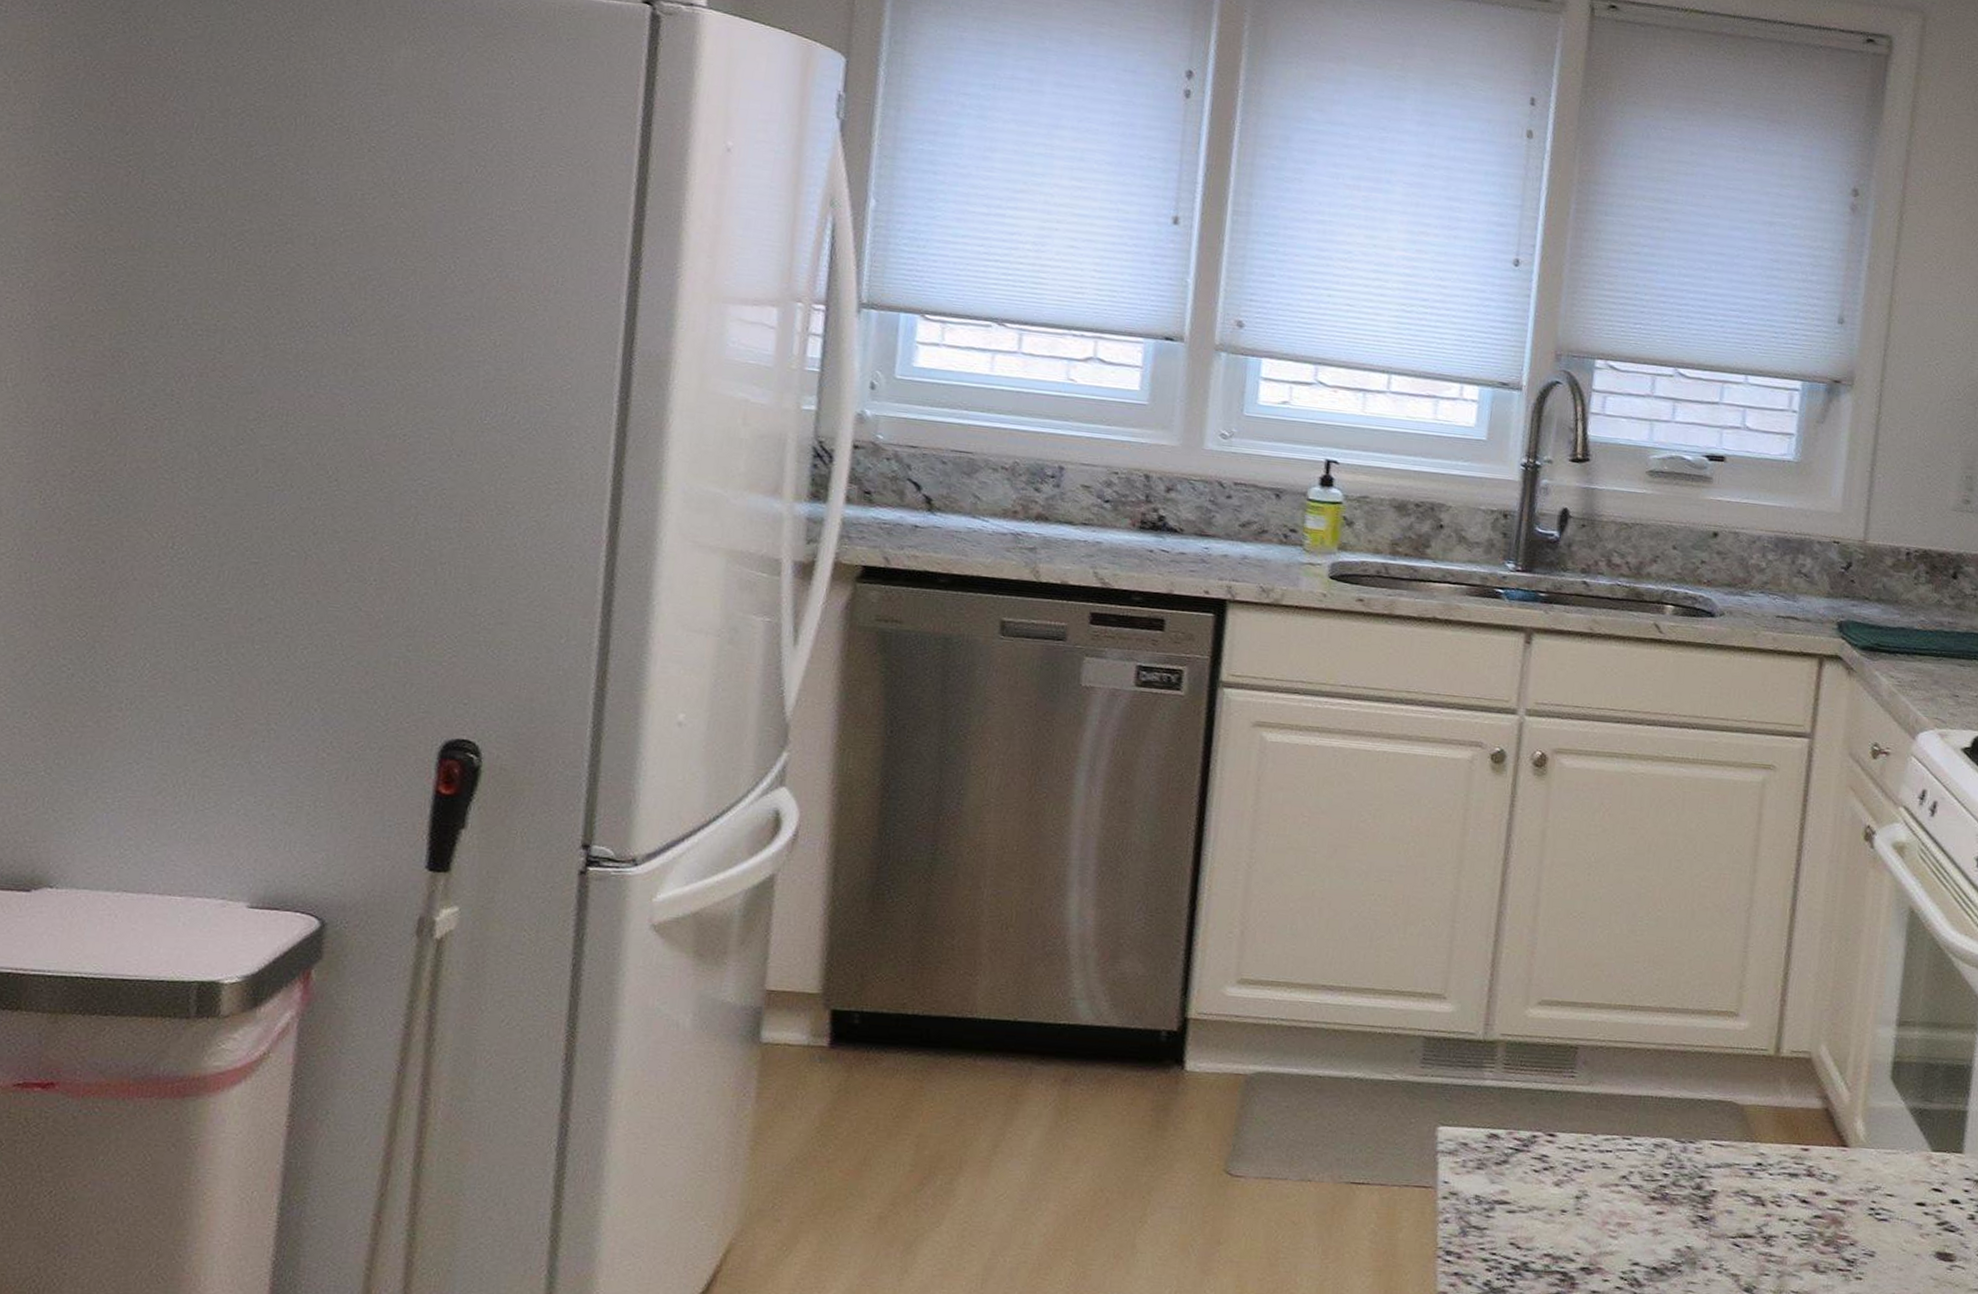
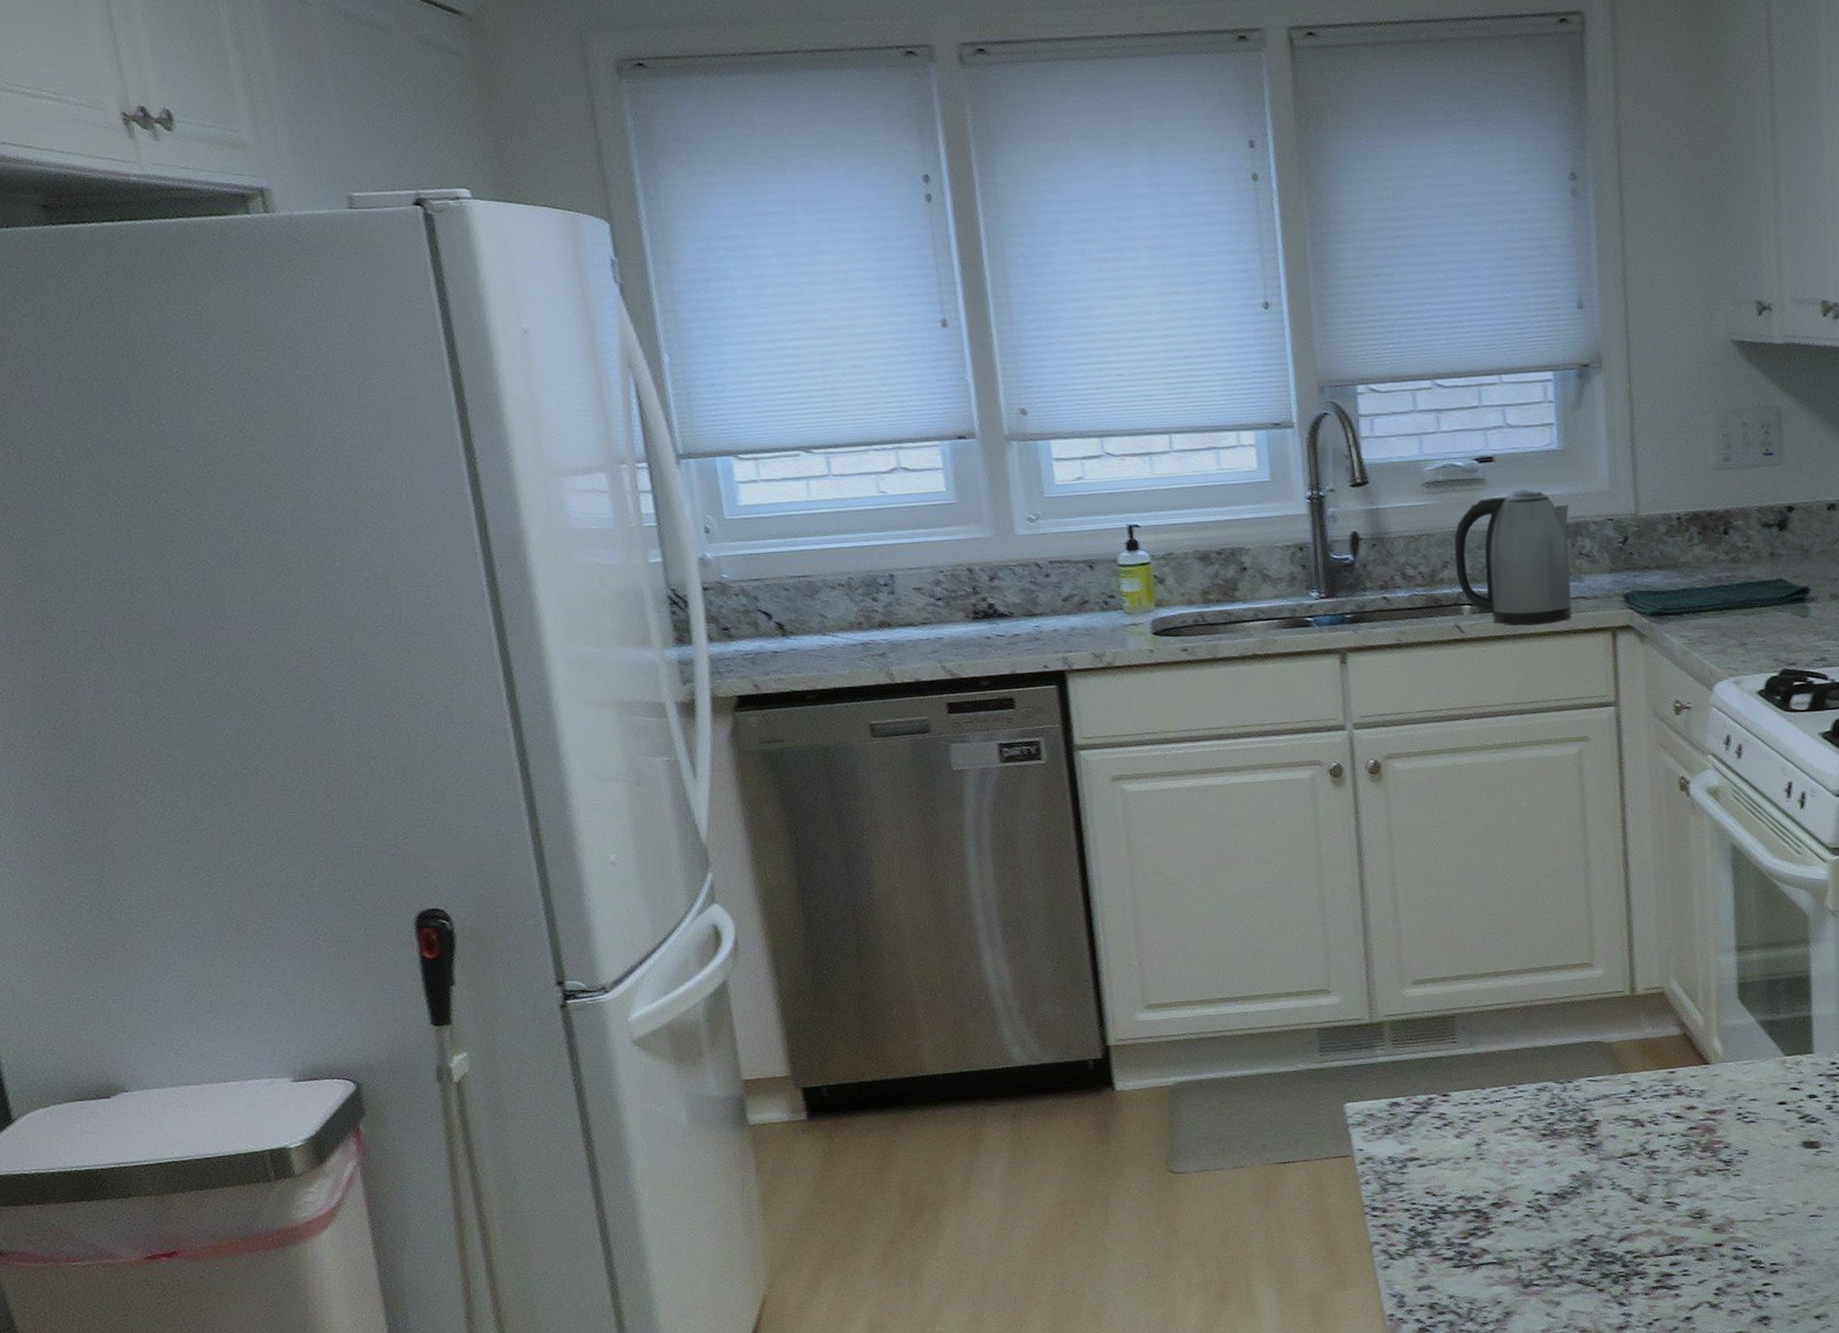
kettle: none [1665,495,1796,639] -> present [1454,490,1573,625]

